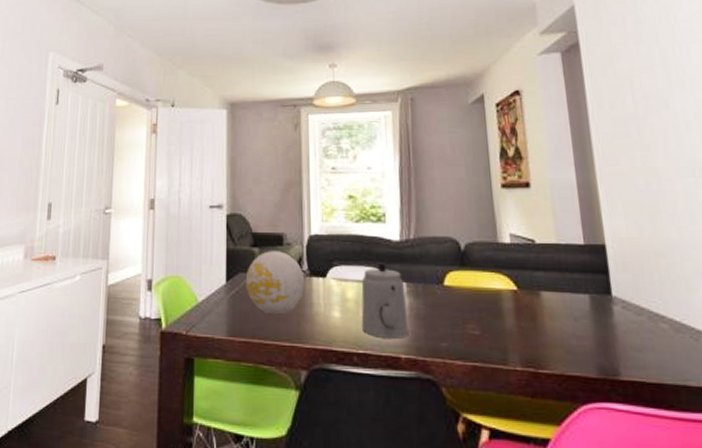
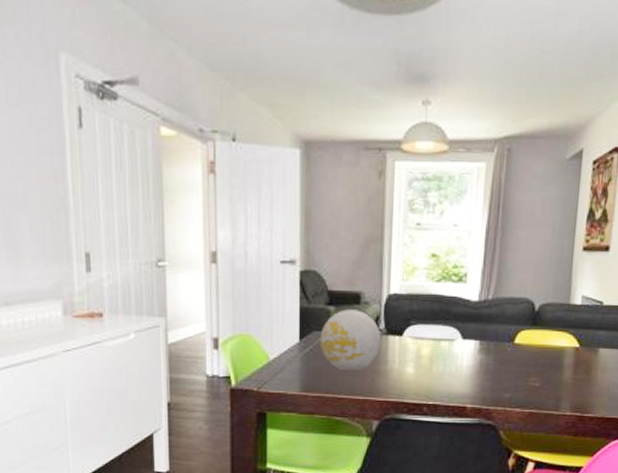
teapot: present [361,263,409,340] -> none [433,322,478,392]

